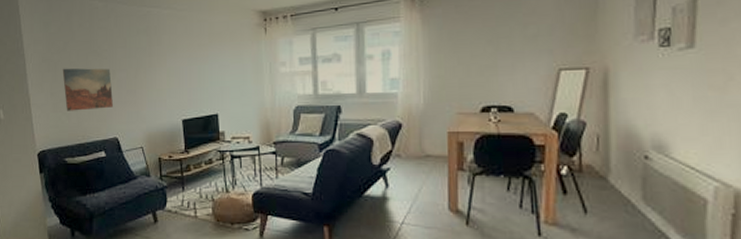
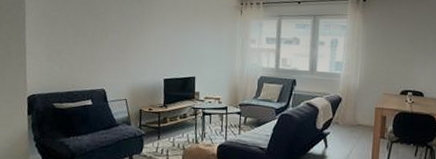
wall art: present [62,68,114,111] -> none [59,24,105,63]

